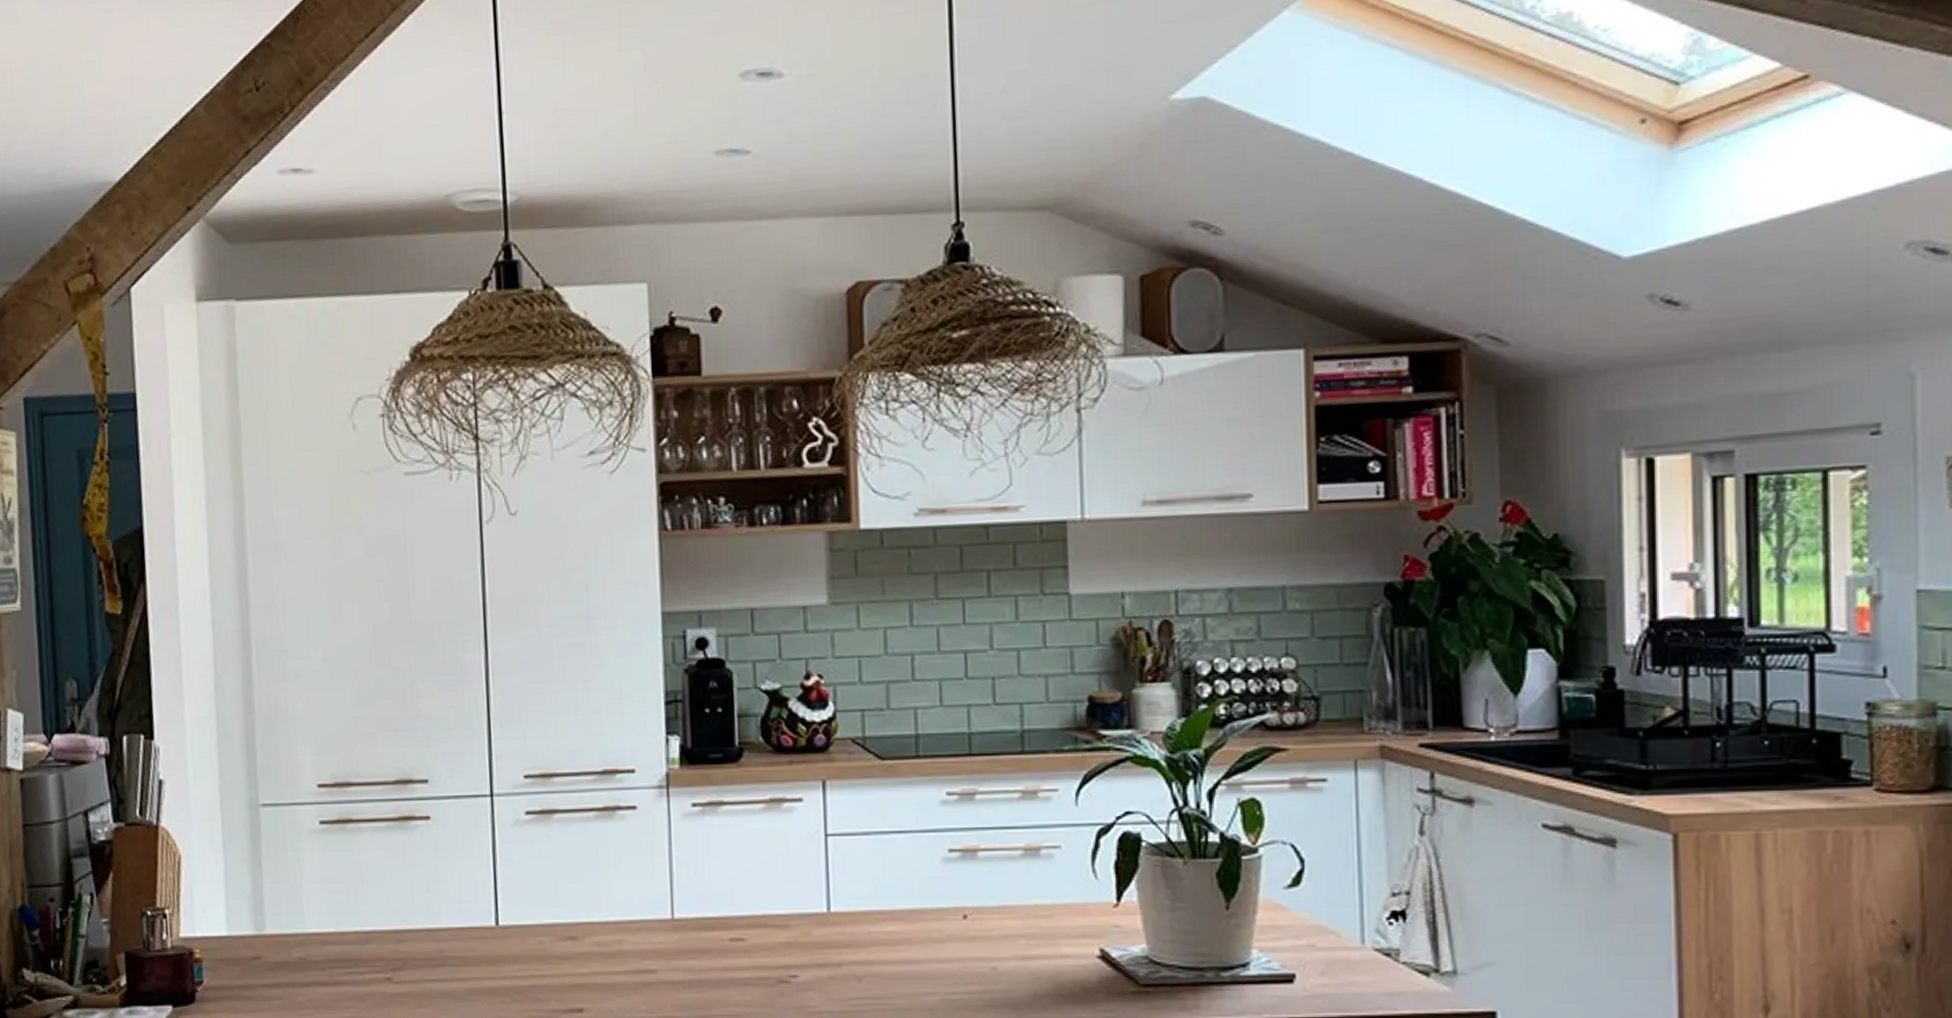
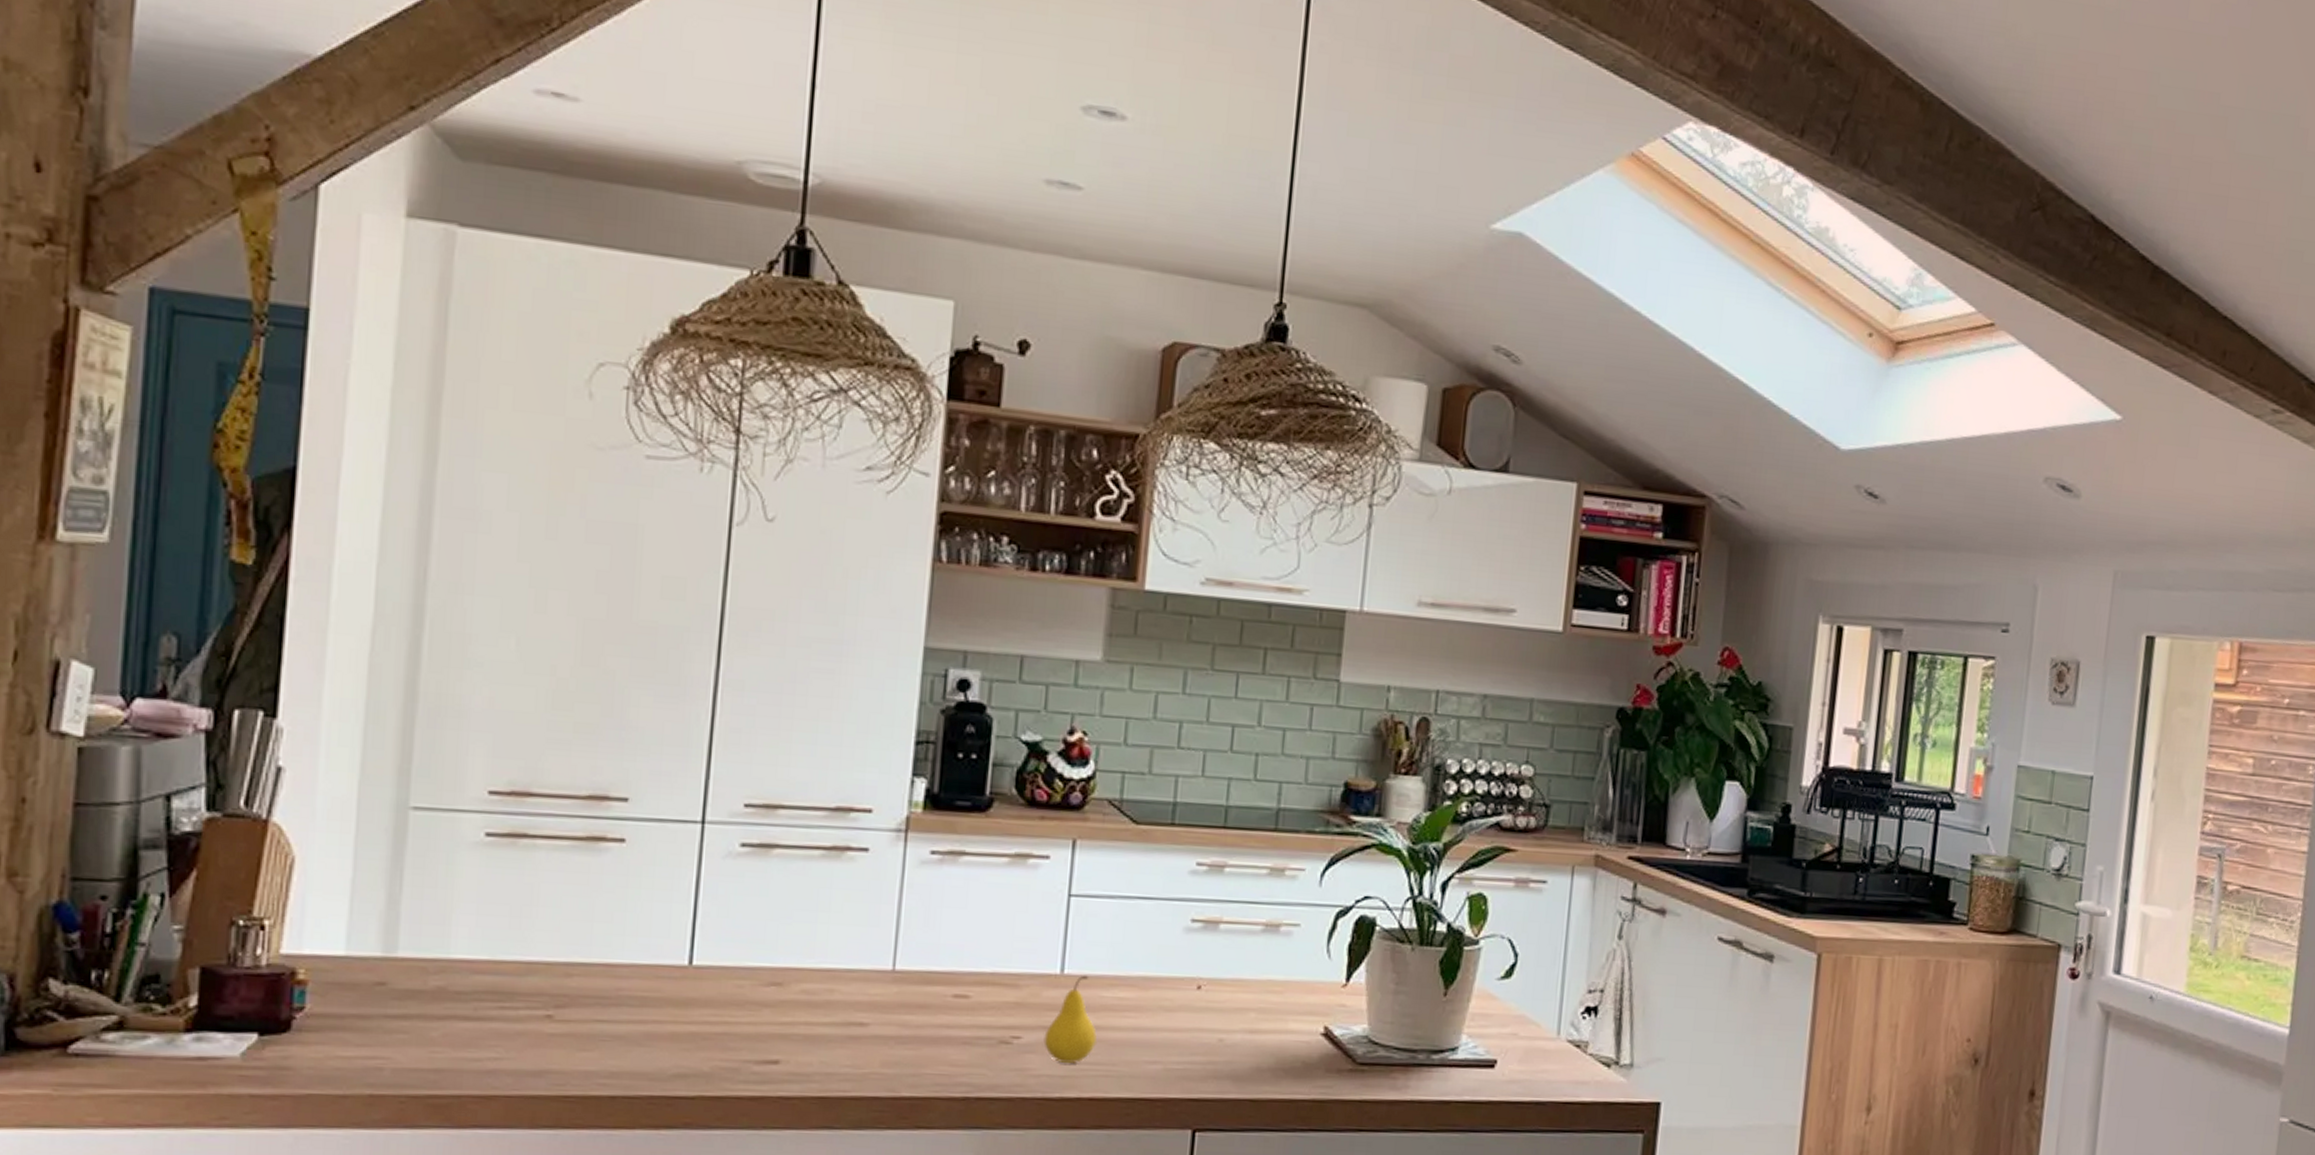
fruit: none [819,911,872,1000] -> present [1044,975,1098,1064]

